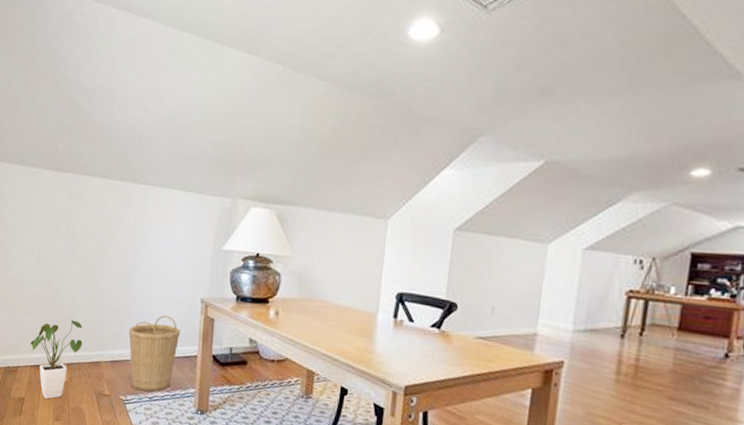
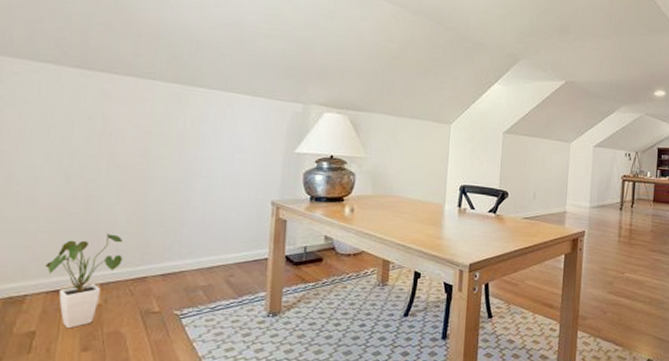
basket: present [129,315,181,392] -> none [185,220,249,302]

